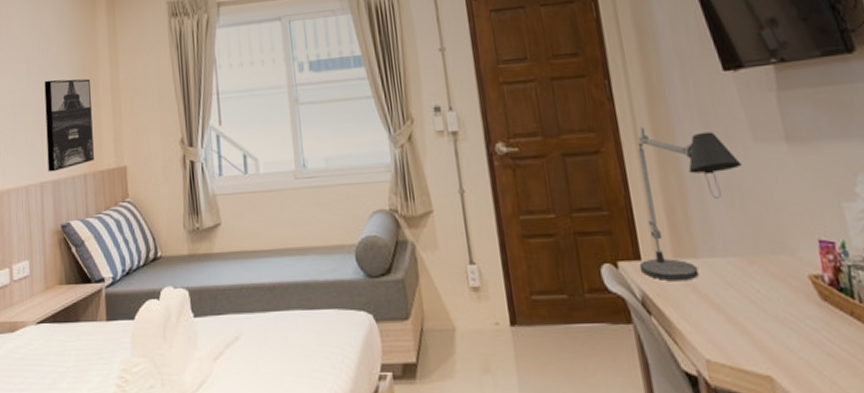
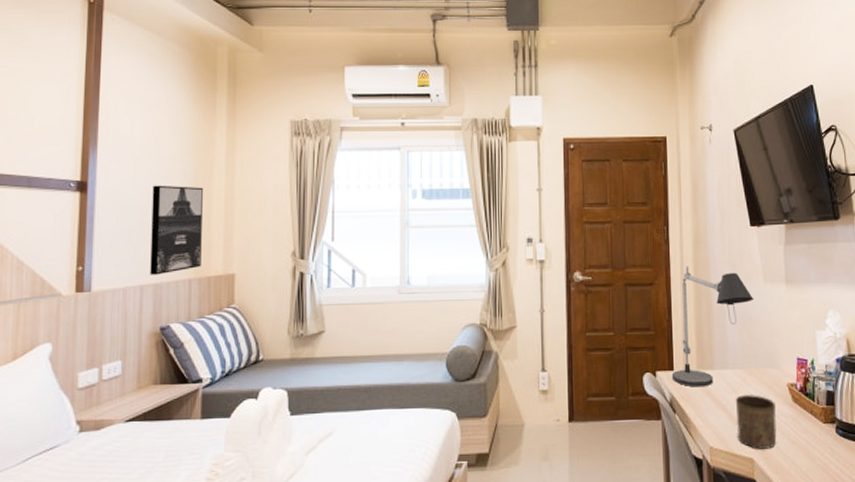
cup: none [733,290,804,364] -> present [735,395,777,449]

